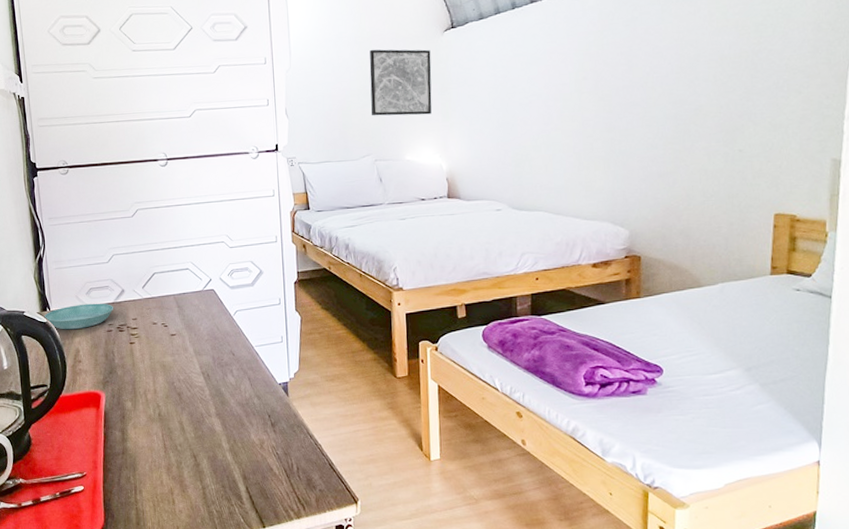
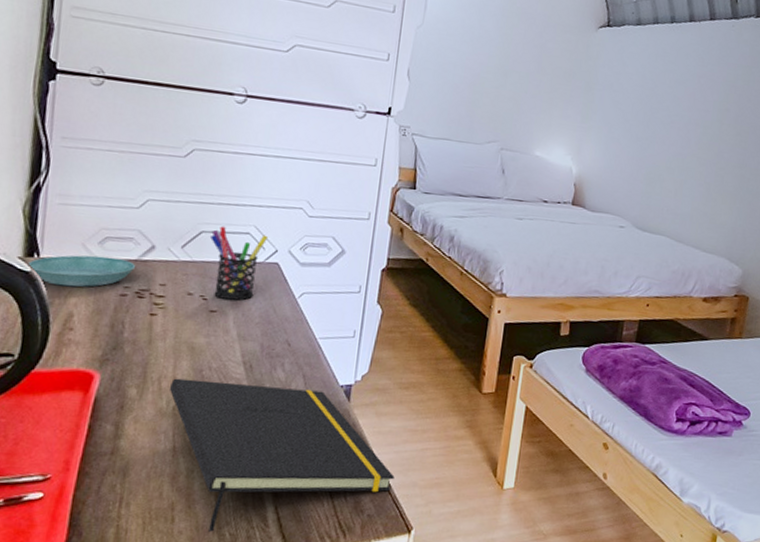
notepad: none [154,390,336,510] -> present [170,378,395,532]
pen holder: none [161,266,203,324] -> present [210,226,269,301]
wall art: present [369,49,432,116] -> none [505,27,582,112]

